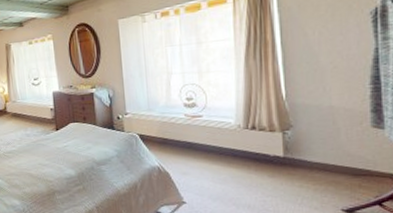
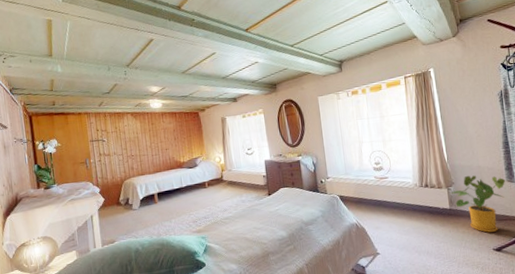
house plant: none [289,117,370,189] -> present [452,175,506,233]

